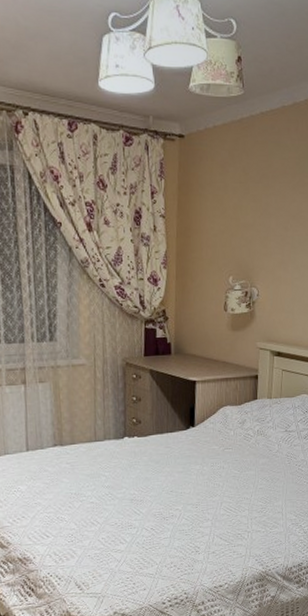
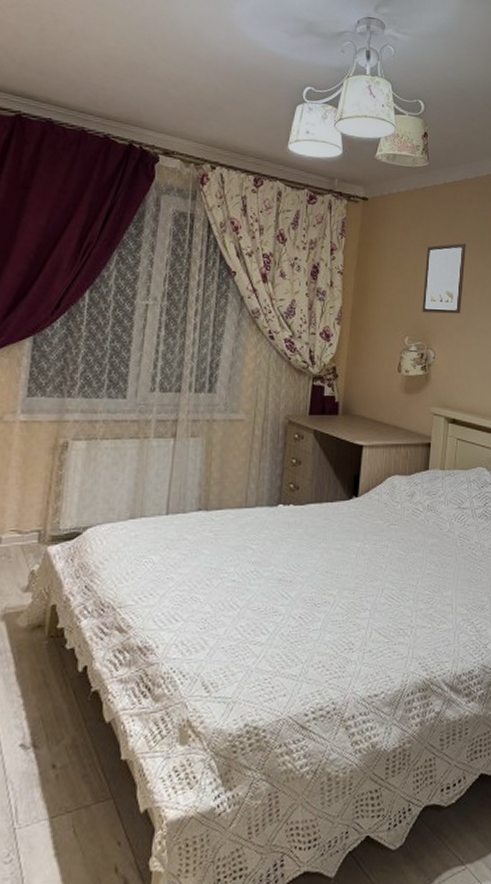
wall art: none [244,177,285,251] -> present [422,243,466,314]

